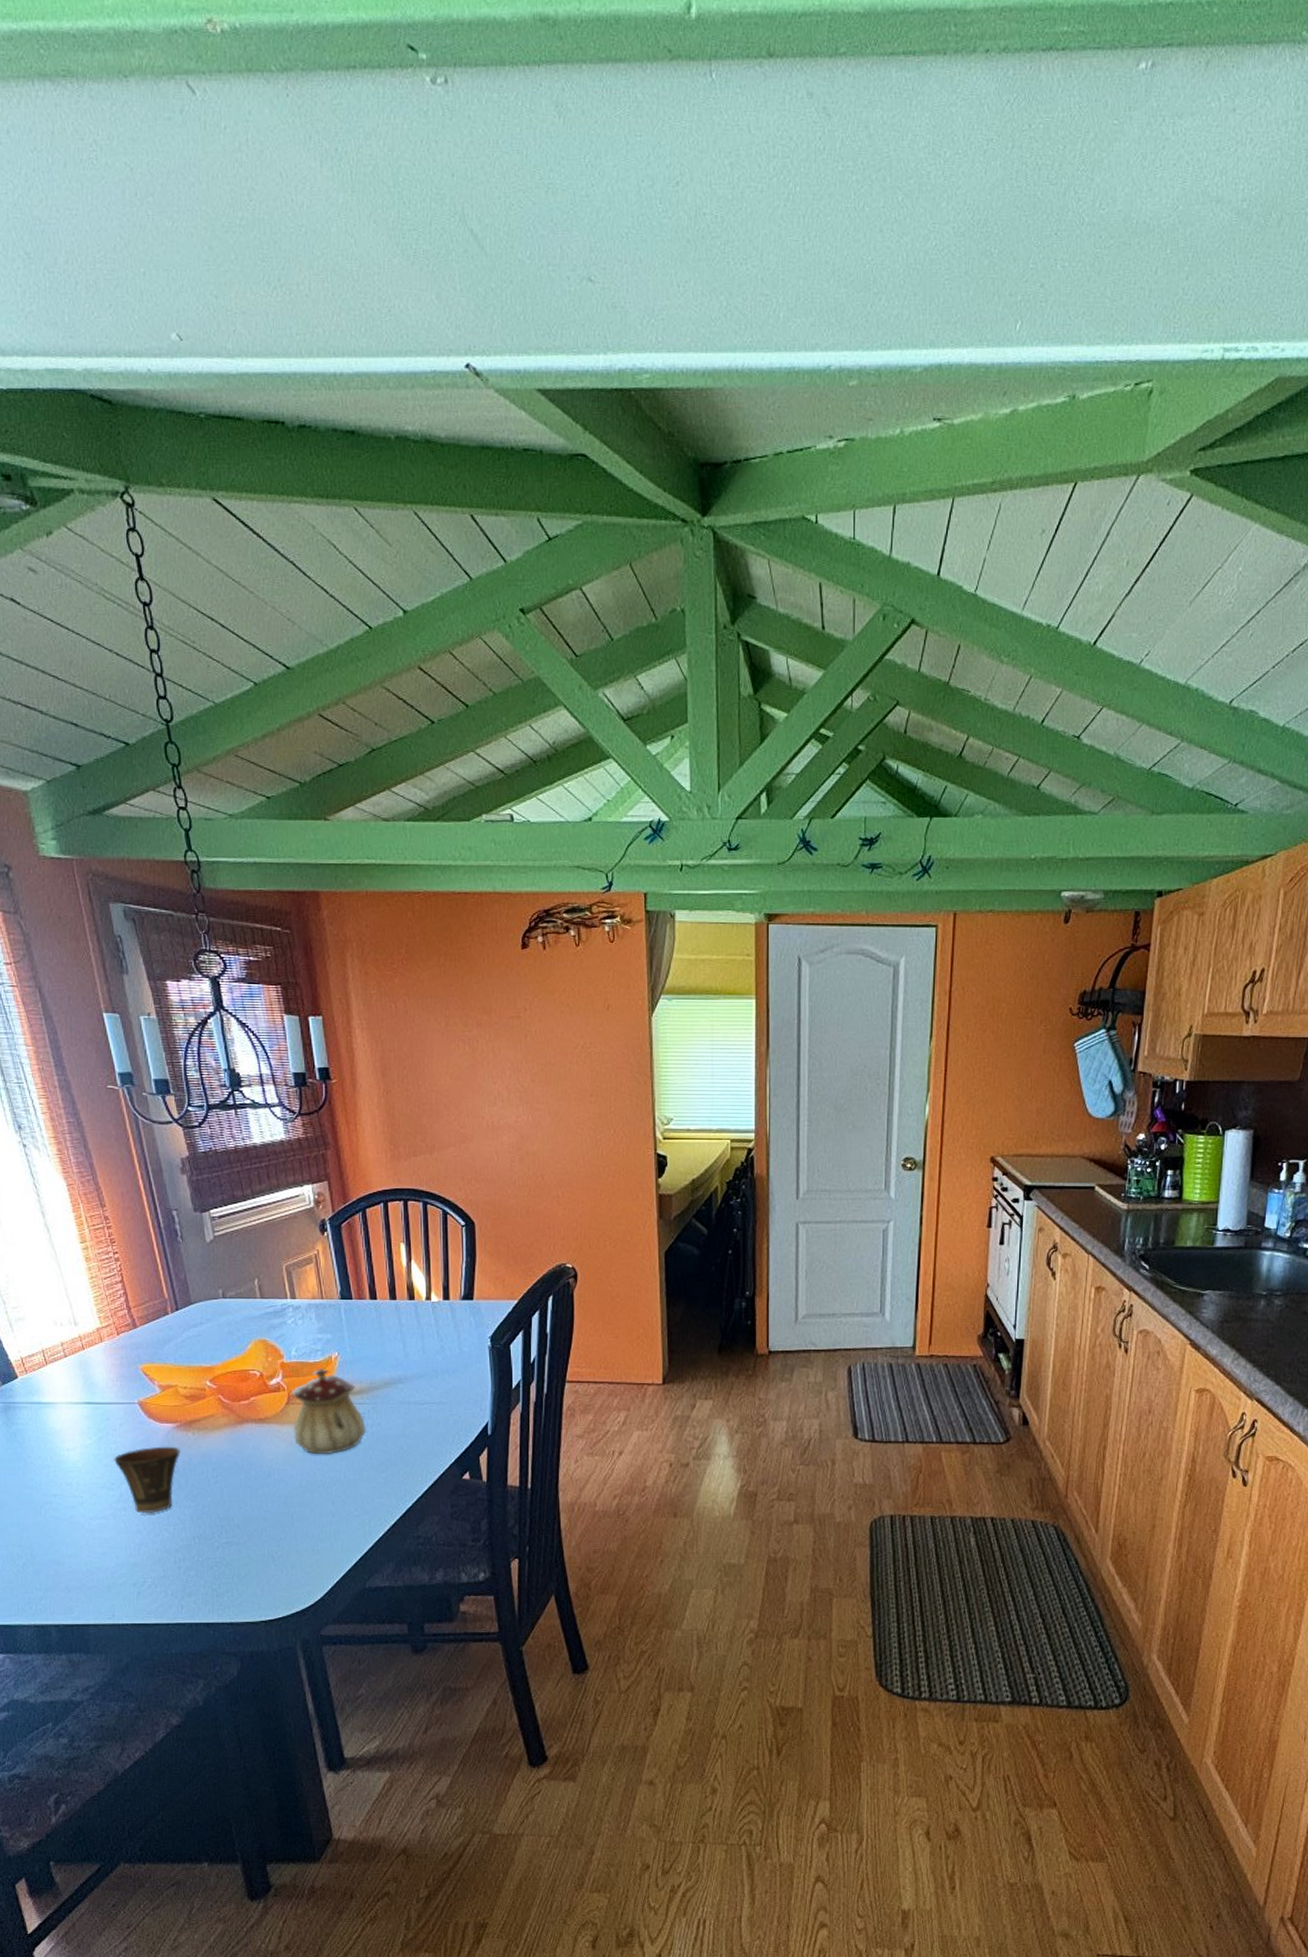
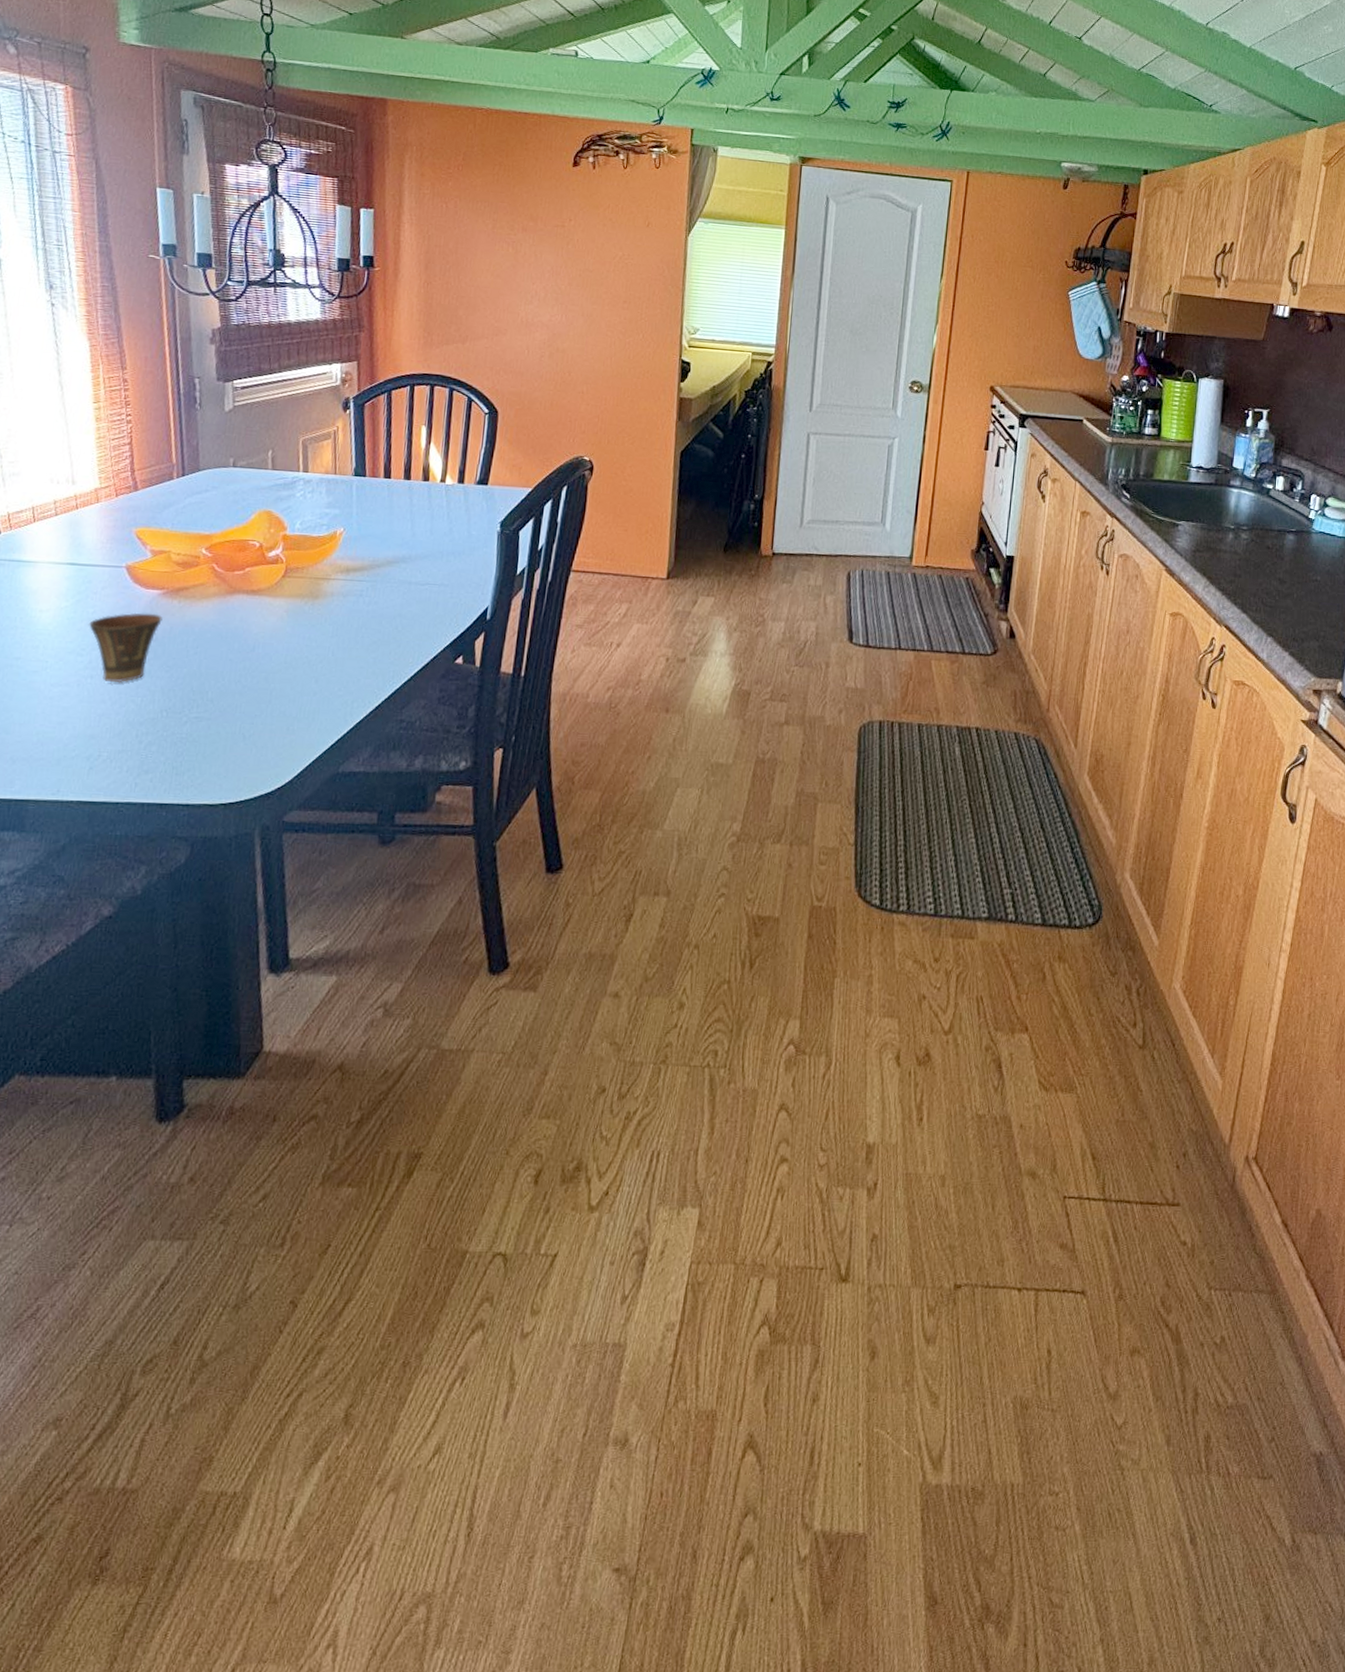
teapot: present [292,1368,366,1454] -> none [286,542,362,630]

